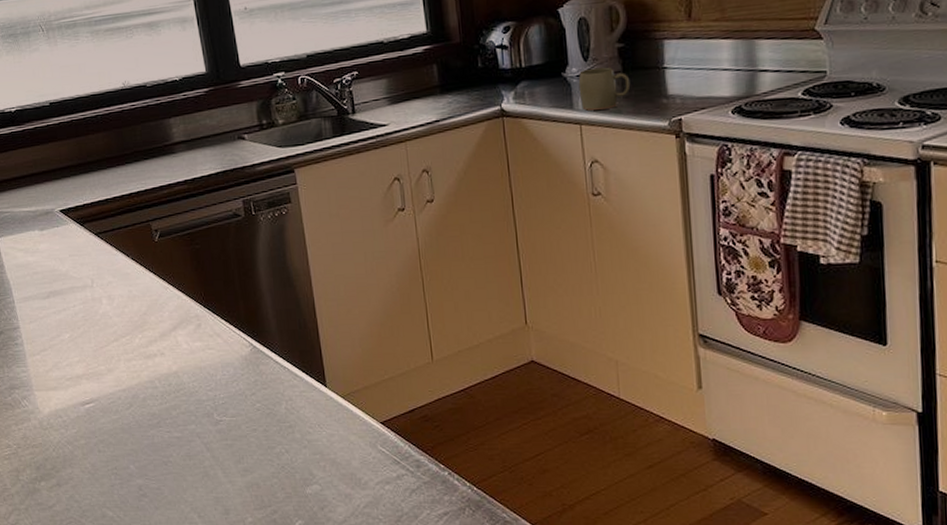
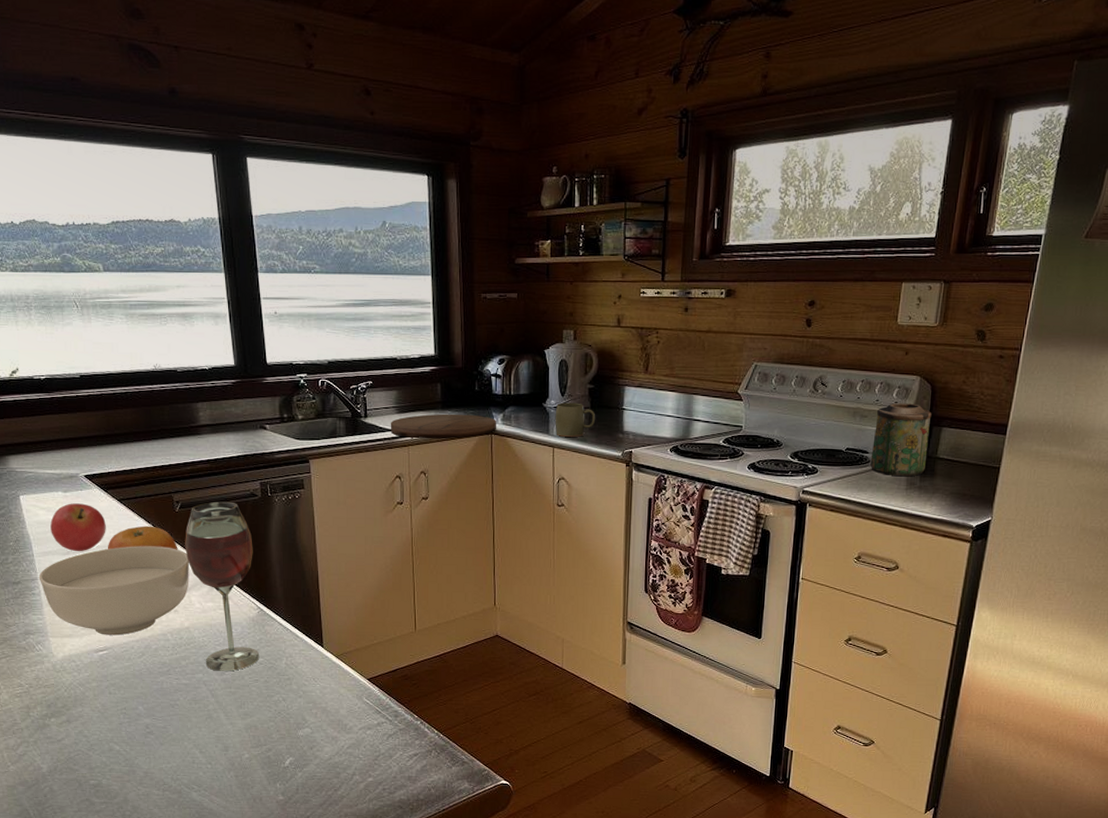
bowl: none [20,281,175,386] -> present [38,546,189,636]
fruit: none [29,241,85,294] -> present [50,503,106,551]
fruit: none [87,259,160,290] -> present [108,526,178,550]
wineglass: none [166,225,256,421] -> present [185,501,260,671]
cutting board: none [382,96,509,132] -> present [390,413,497,440]

